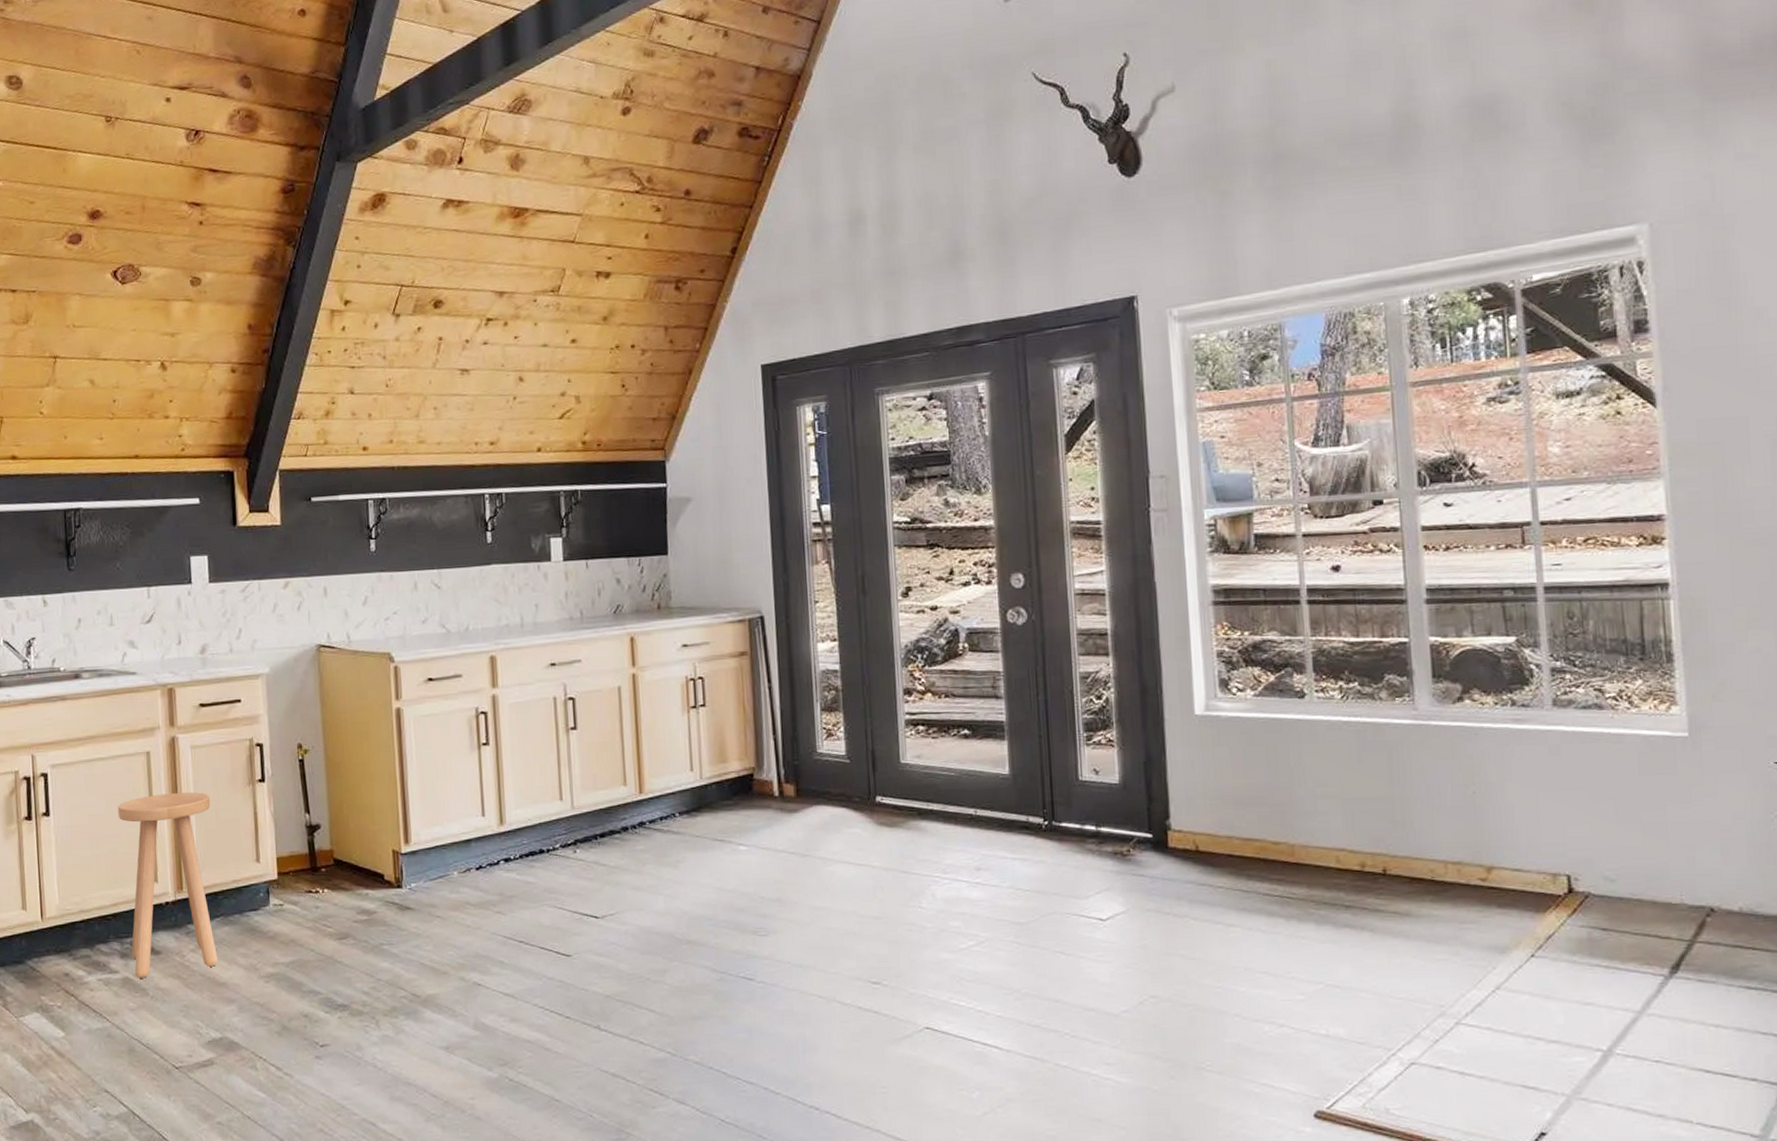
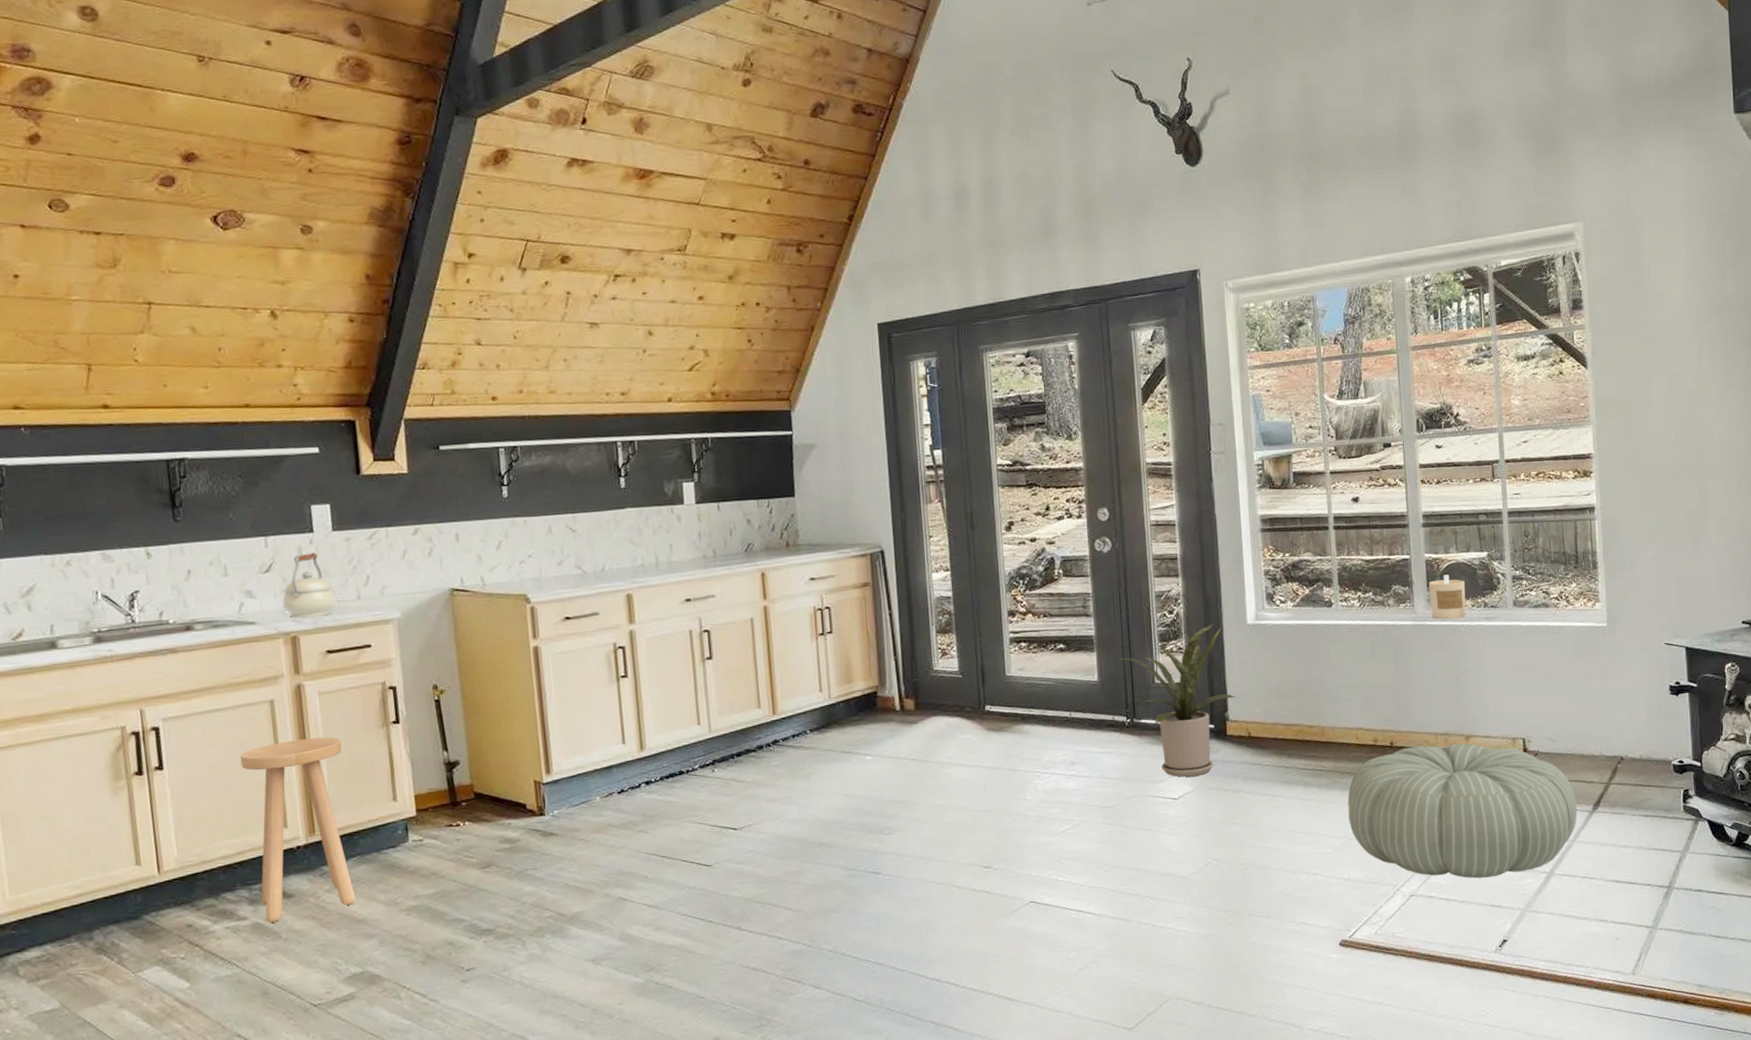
kettle: none [161,604,210,671] -> present [282,552,336,619]
house plant: none [1033,713,1181,894] -> present [1118,624,1237,777]
pouf: none [1325,875,1648,1050] -> present [1347,743,1578,879]
candle: none [1434,663,1486,720] -> present [1428,574,1466,620]

